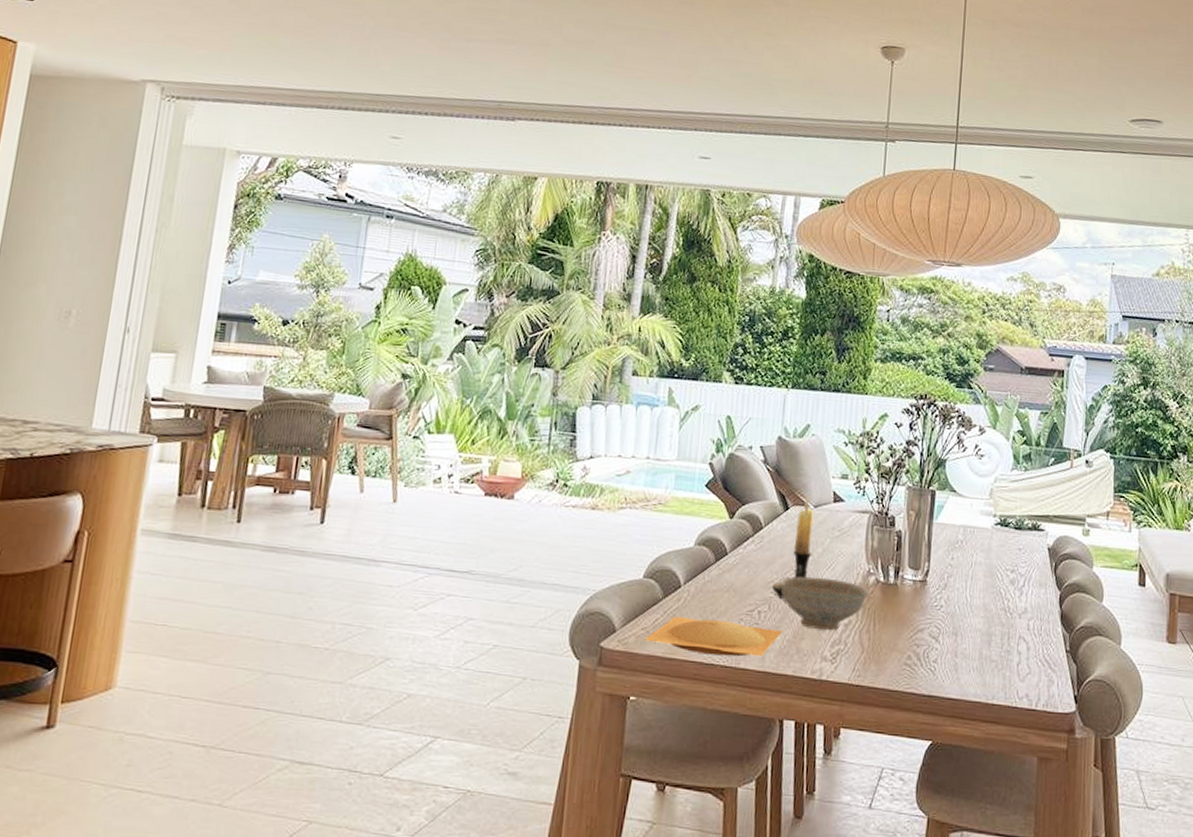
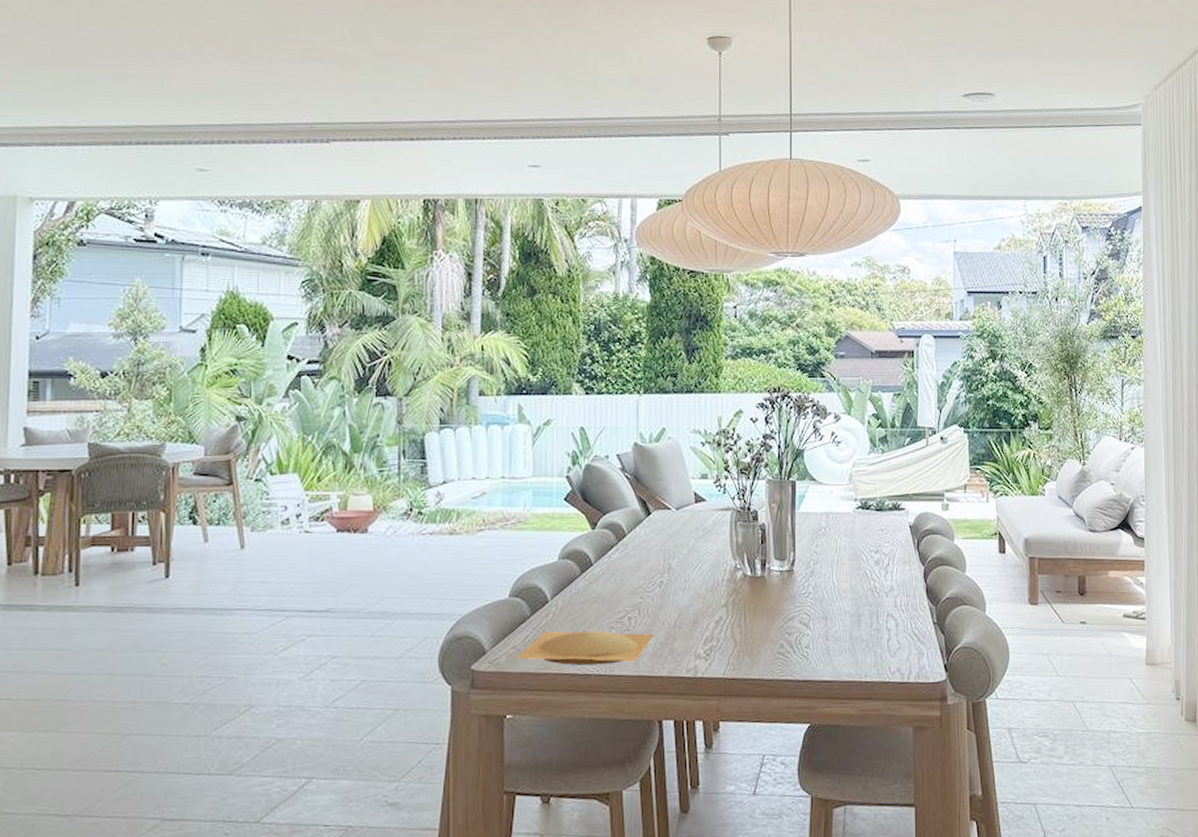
candle holder: present [772,495,815,599] -> none [641,498,678,603]
decorative bowl: present [780,576,868,630] -> none [648,577,736,629]

